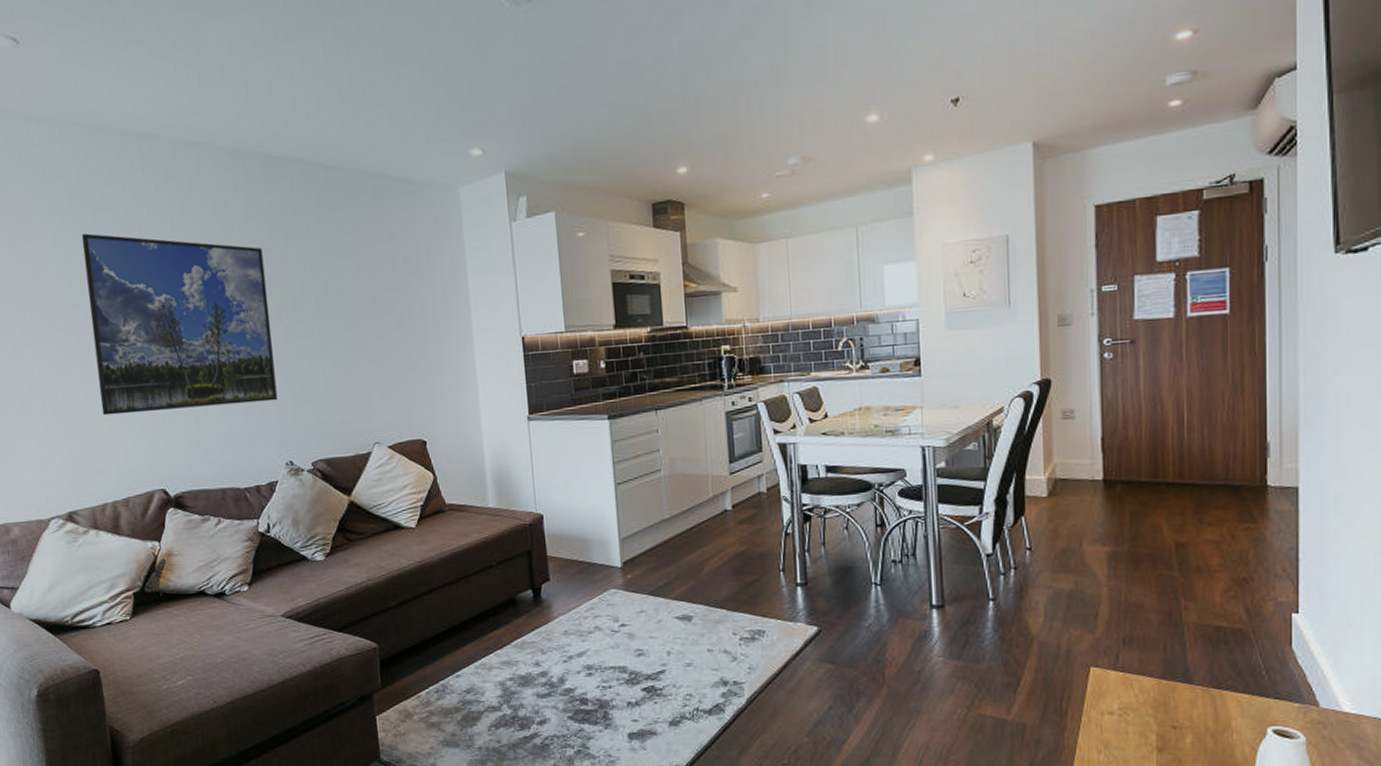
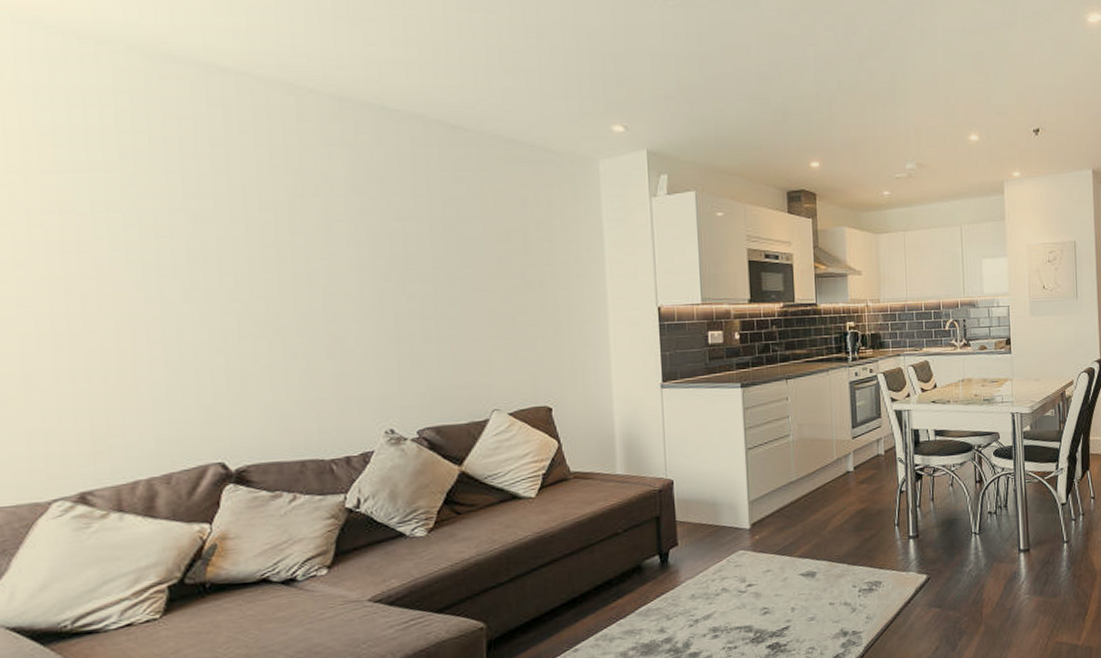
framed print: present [81,233,278,416] -> none [131,170,380,378]

